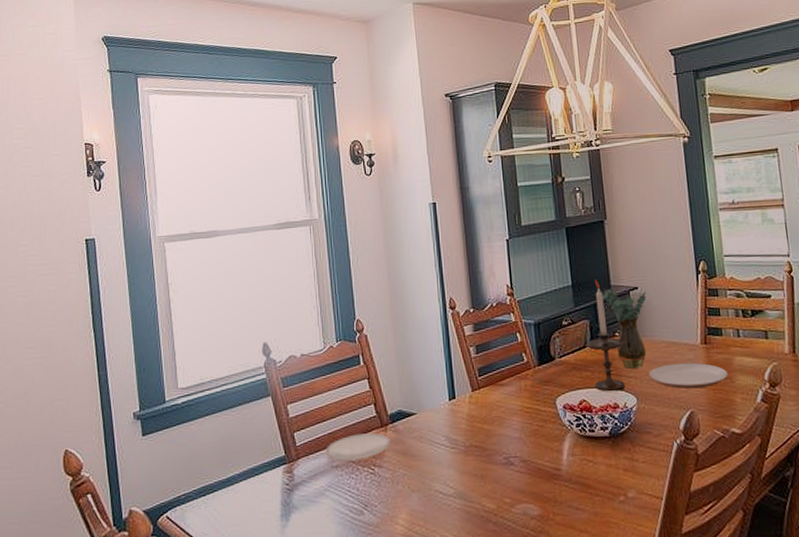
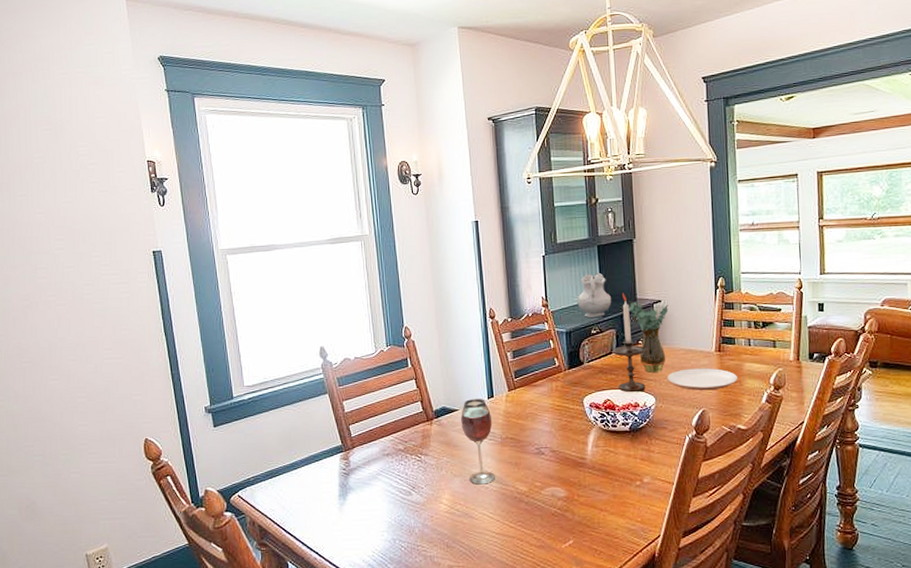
plate: present [326,433,391,462] -> none [378,426,436,450]
wineglass: none [419,399,459,502] -> present [461,398,495,485]
ceramic pitcher: none [545,257,584,308] -> present [577,272,612,318]

